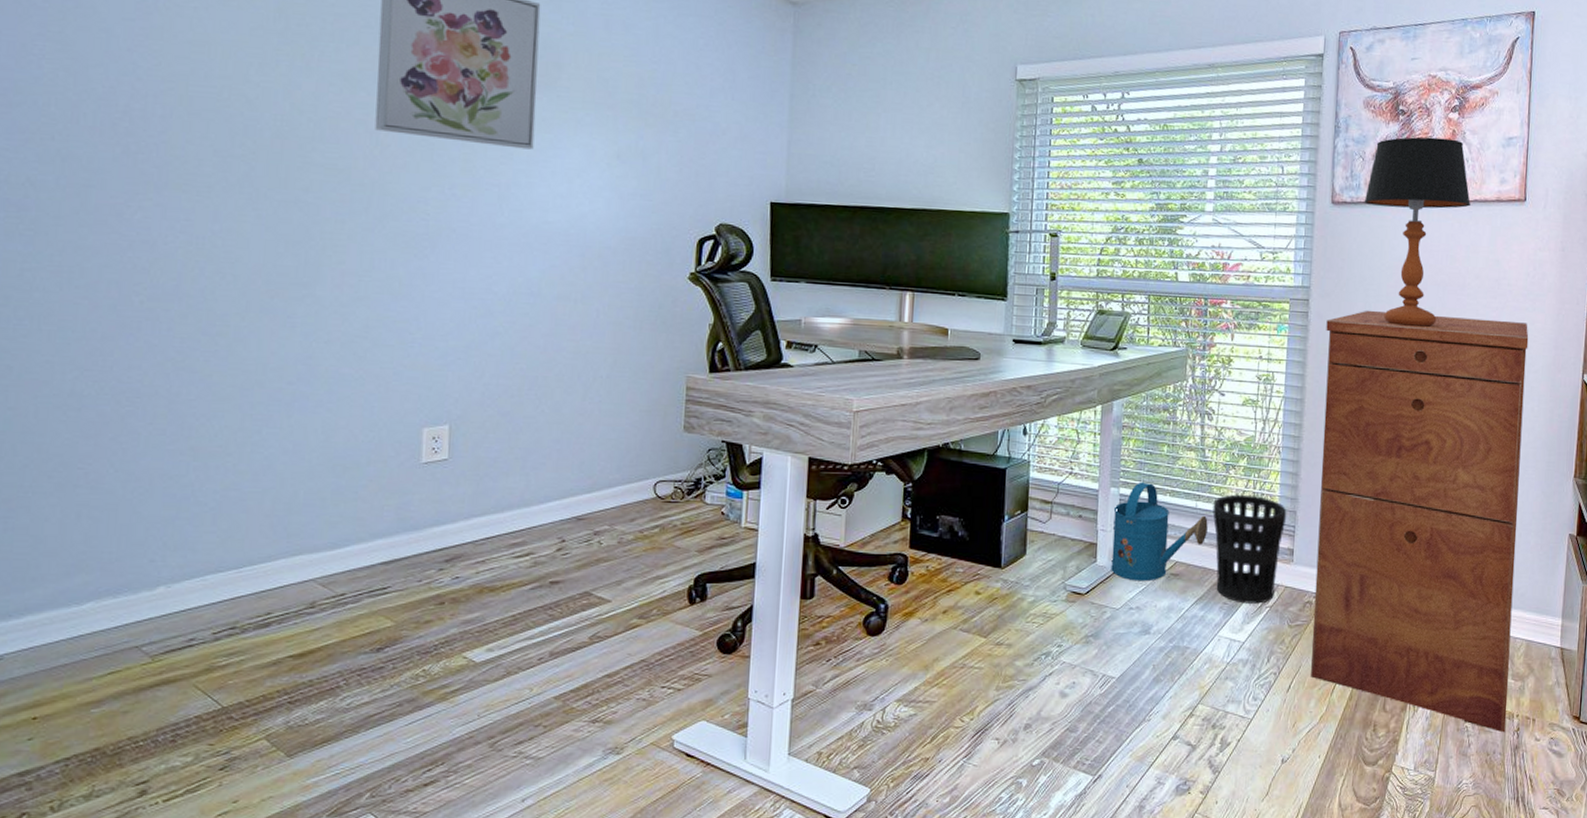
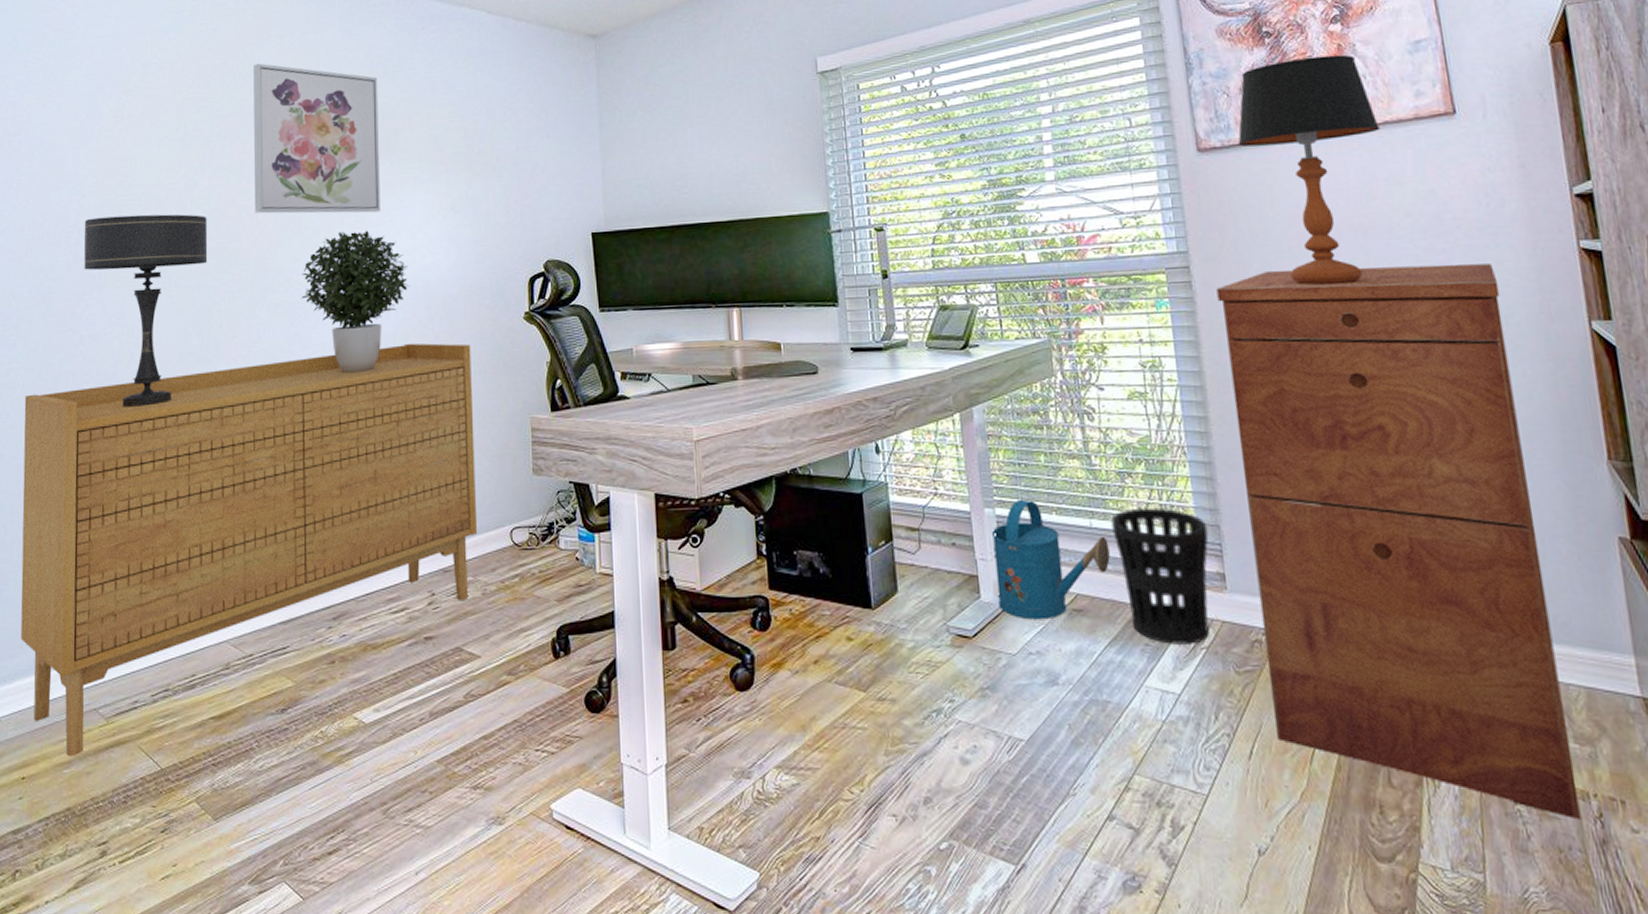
sideboard: none [34,290,627,695] -> present [21,343,478,757]
table lamp: none [137,106,311,328] -> present [84,214,208,407]
potted plant: none [429,164,562,316] -> present [301,230,410,374]

